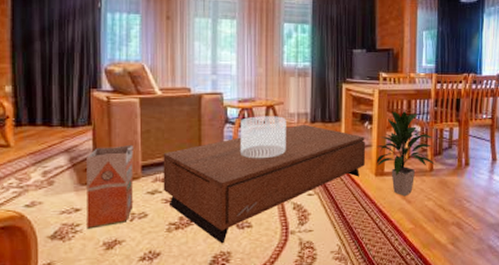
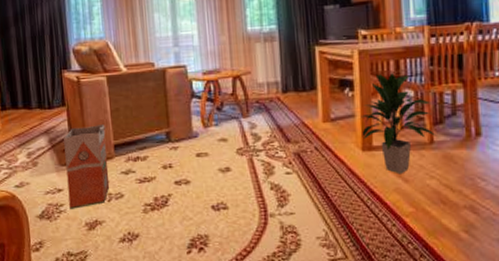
coffee table: present [163,124,366,244] -> none [133,94,349,227]
decorative bowl: present [241,116,286,159] -> none [207,87,258,135]

